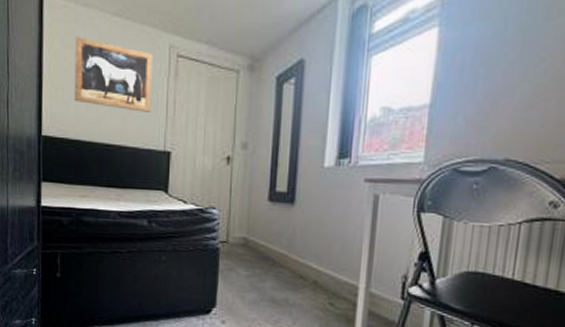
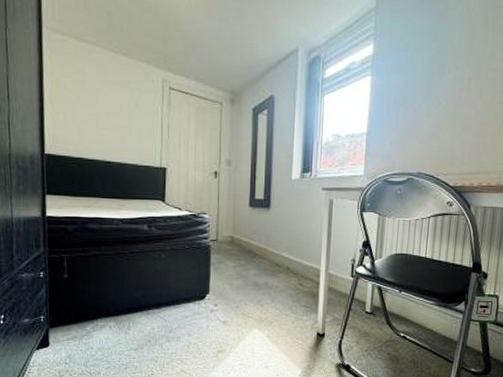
wall art: present [73,36,154,112] -> none [74,67,149,135]

